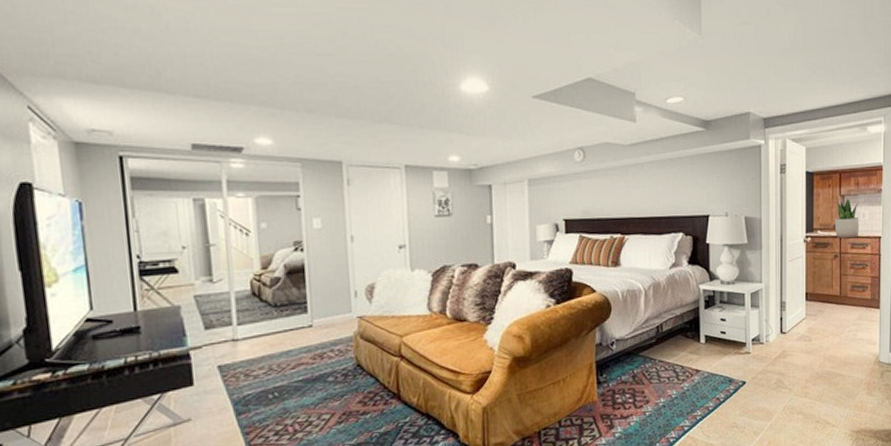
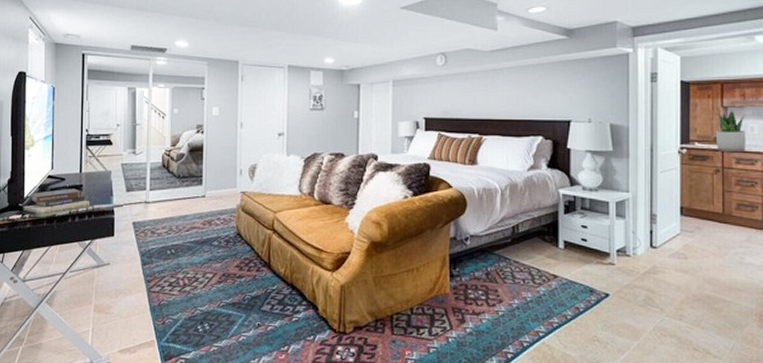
books: none [51,332,155,374] -> present [22,188,90,218]

